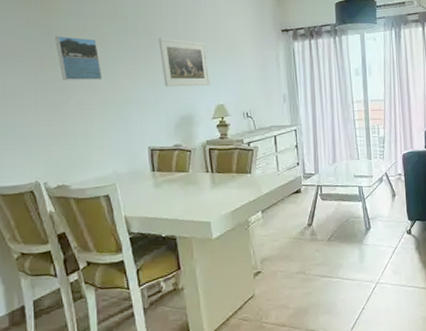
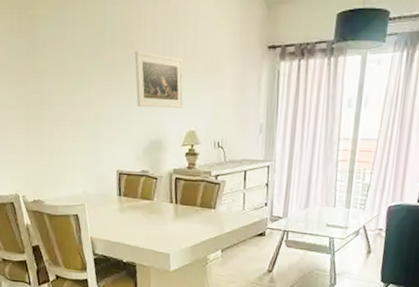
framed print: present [55,35,103,81] -> none [36,44,79,96]

